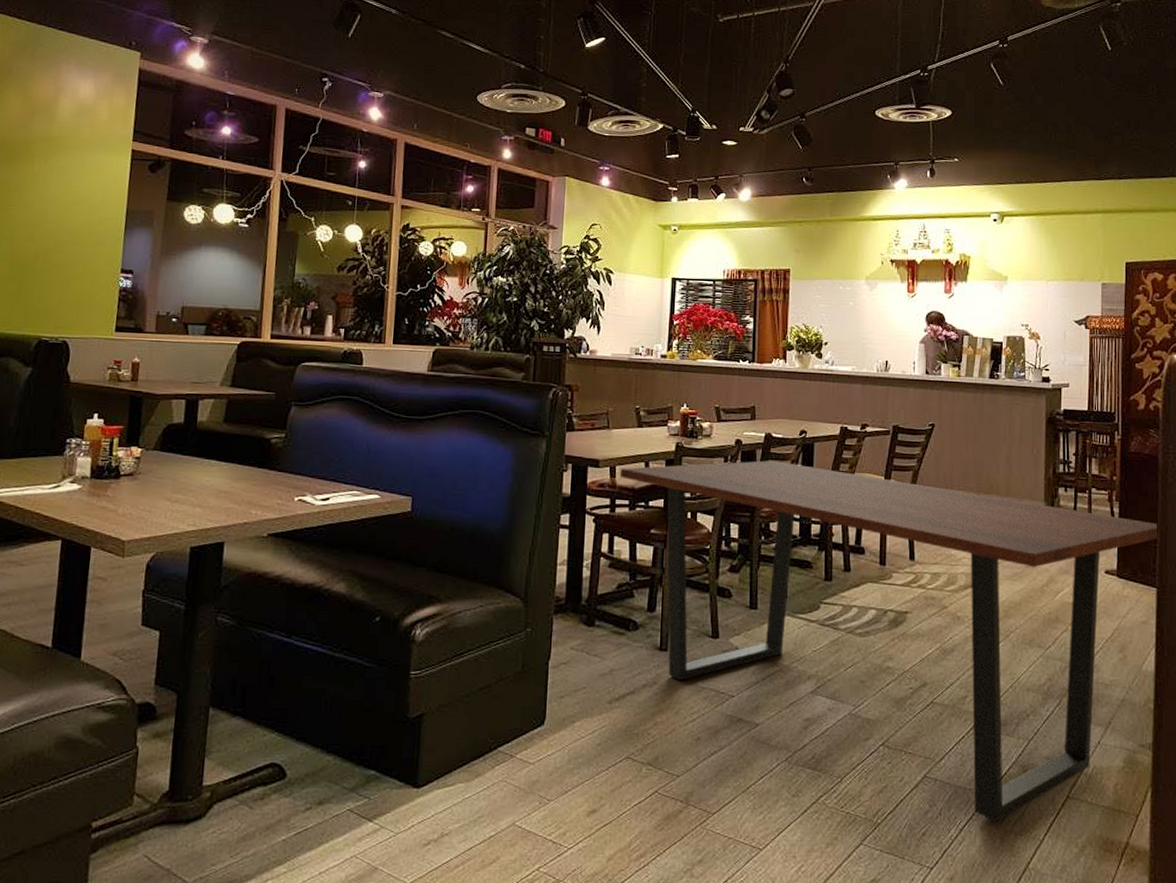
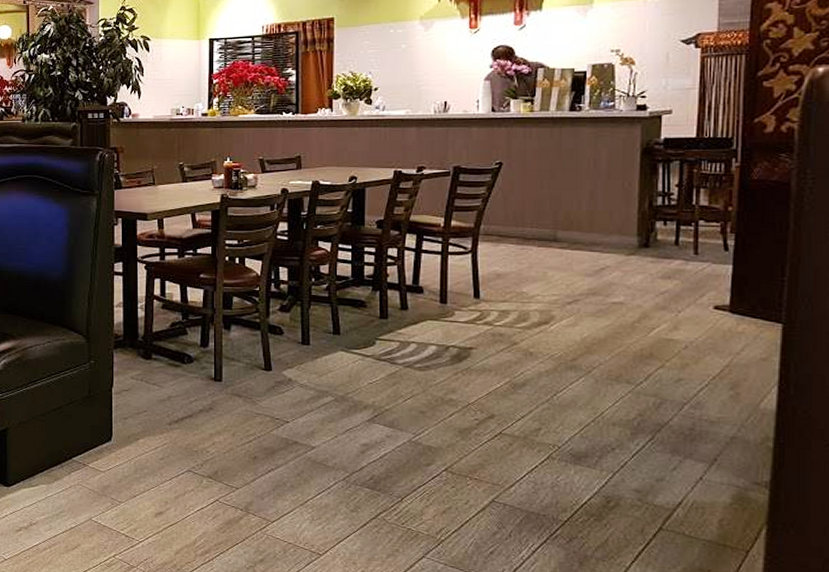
dining table: present [619,460,1159,822] -> none [167,207,789,547]

